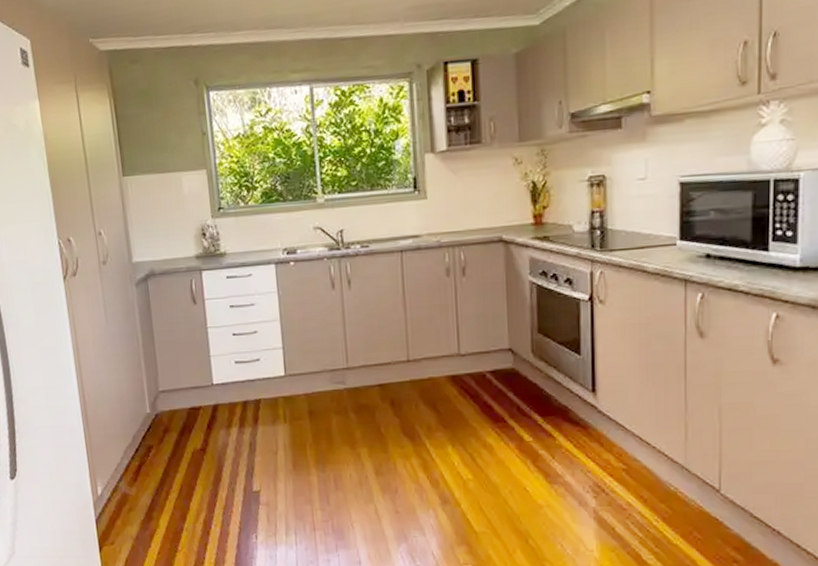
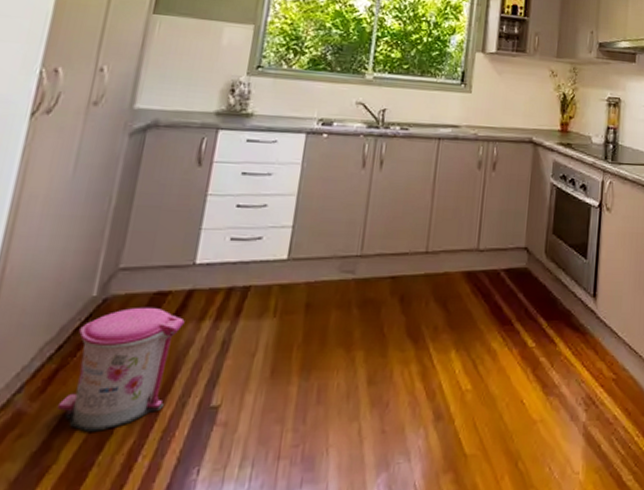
trash can: none [146,419,219,508] -> present [57,307,185,432]

